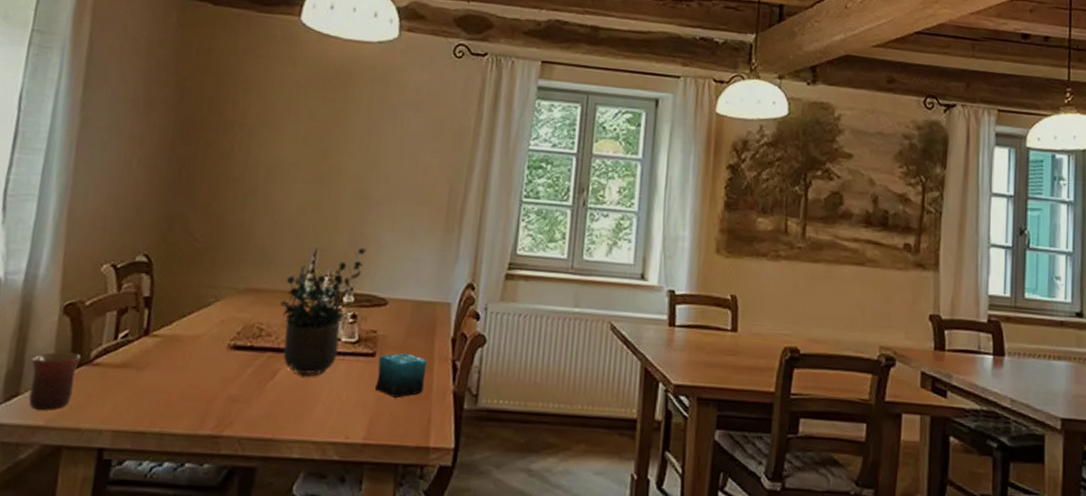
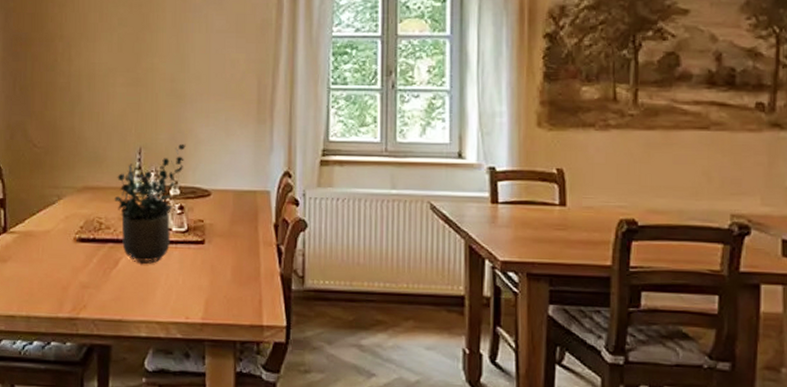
candle: present [375,352,428,398] -> none [208,239,253,281]

